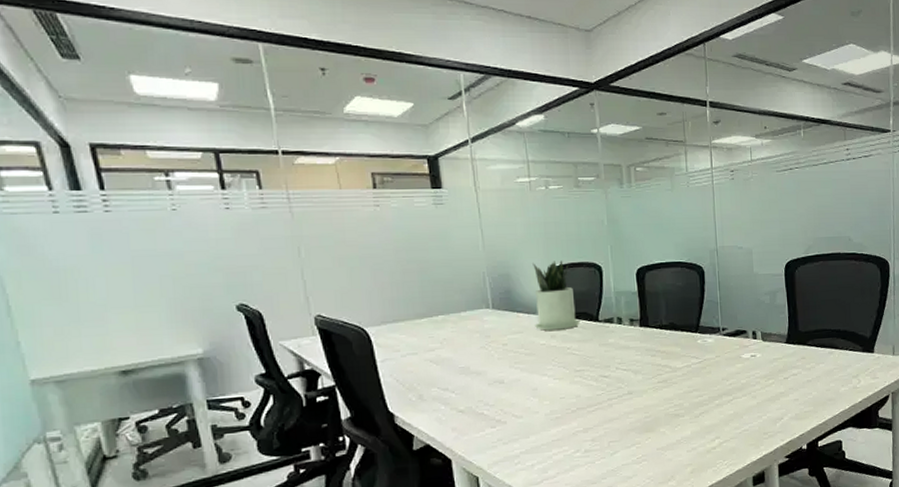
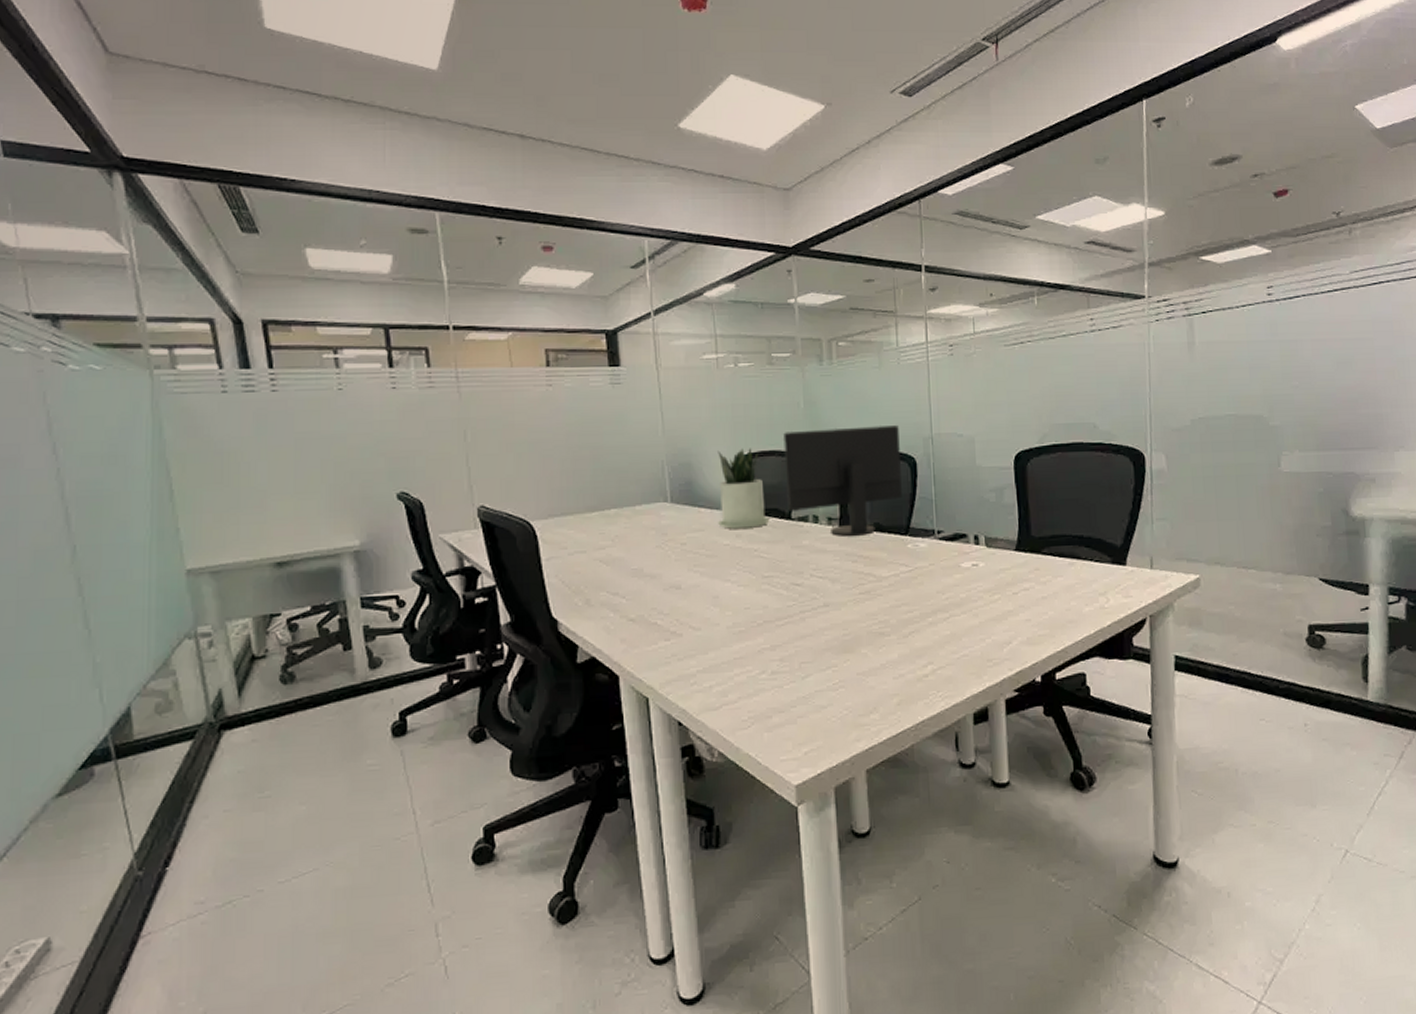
computer monitor: none [590,240,692,335] -> present [783,425,902,536]

